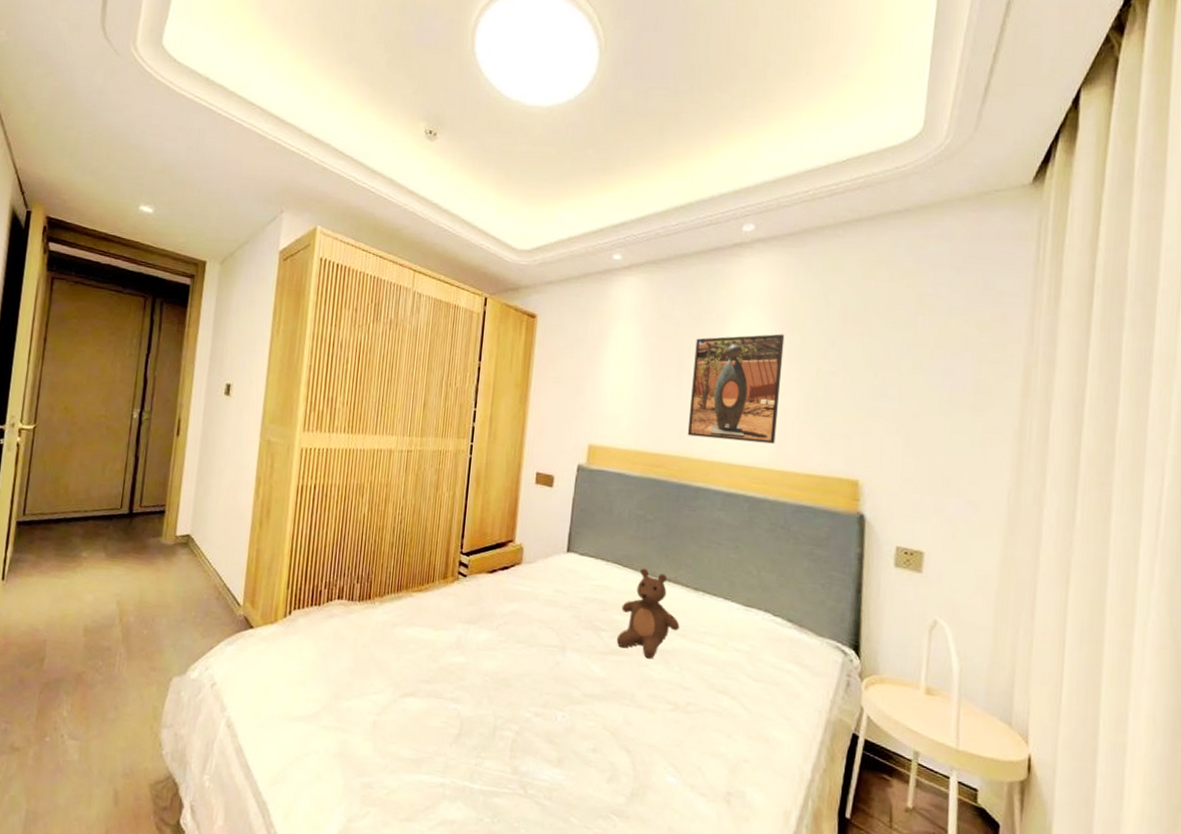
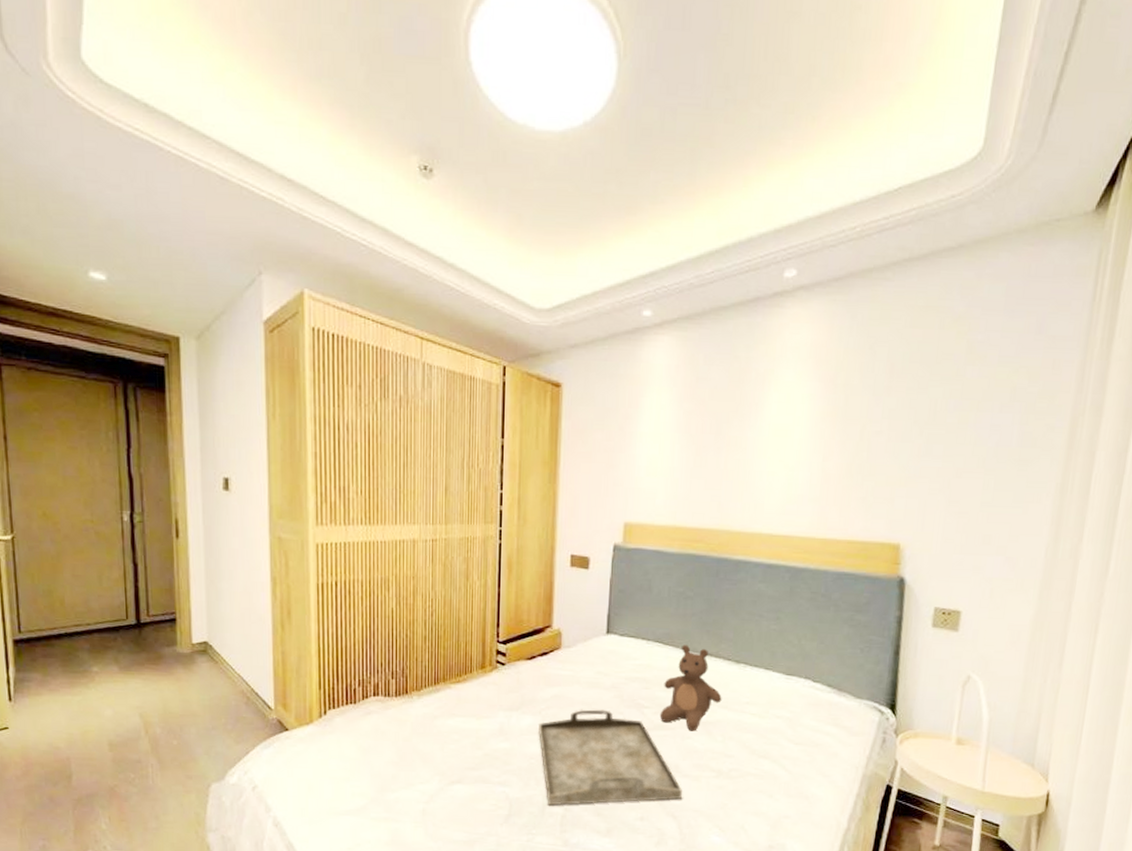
serving tray: none [494,627,637,733] -> present [538,709,682,806]
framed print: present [687,333,785,444] -> none [726,392,828,511]

